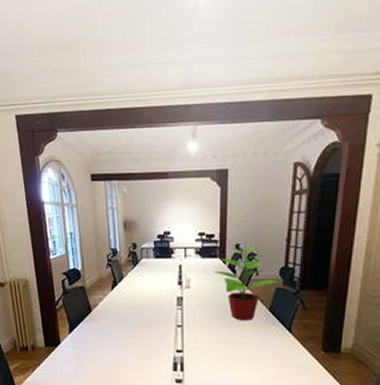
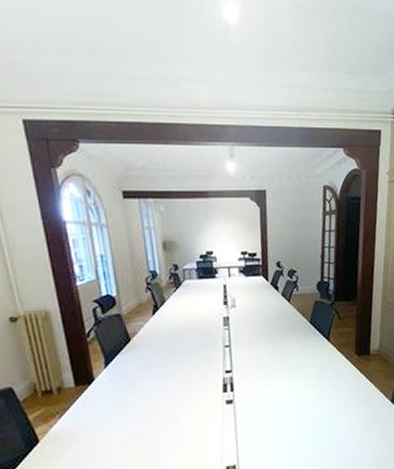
potted plant: present [214,243,281,321] -> none [258,261,319,335]

